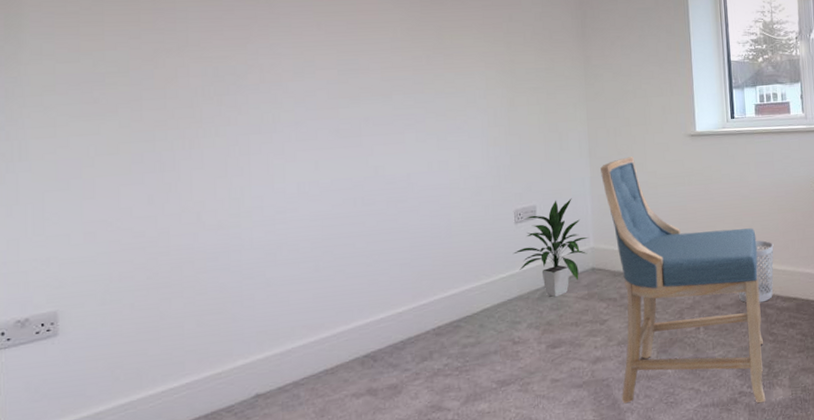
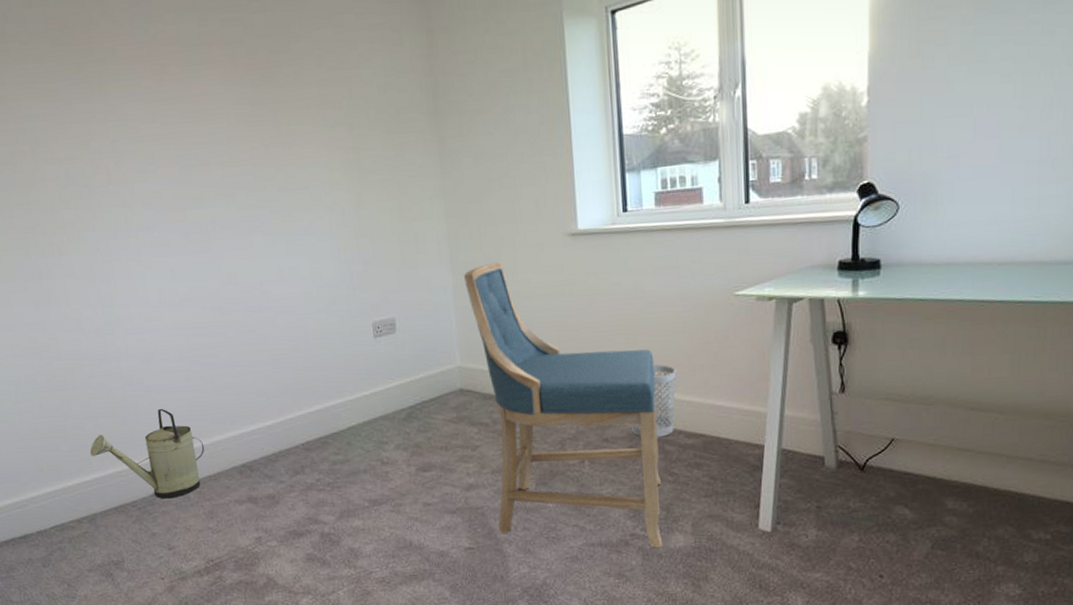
watering can: none [185,301,325,400] -> present [89,408,205,499]
indoor plant: present [514,198,589,298] -> none [375,310,455,419]

